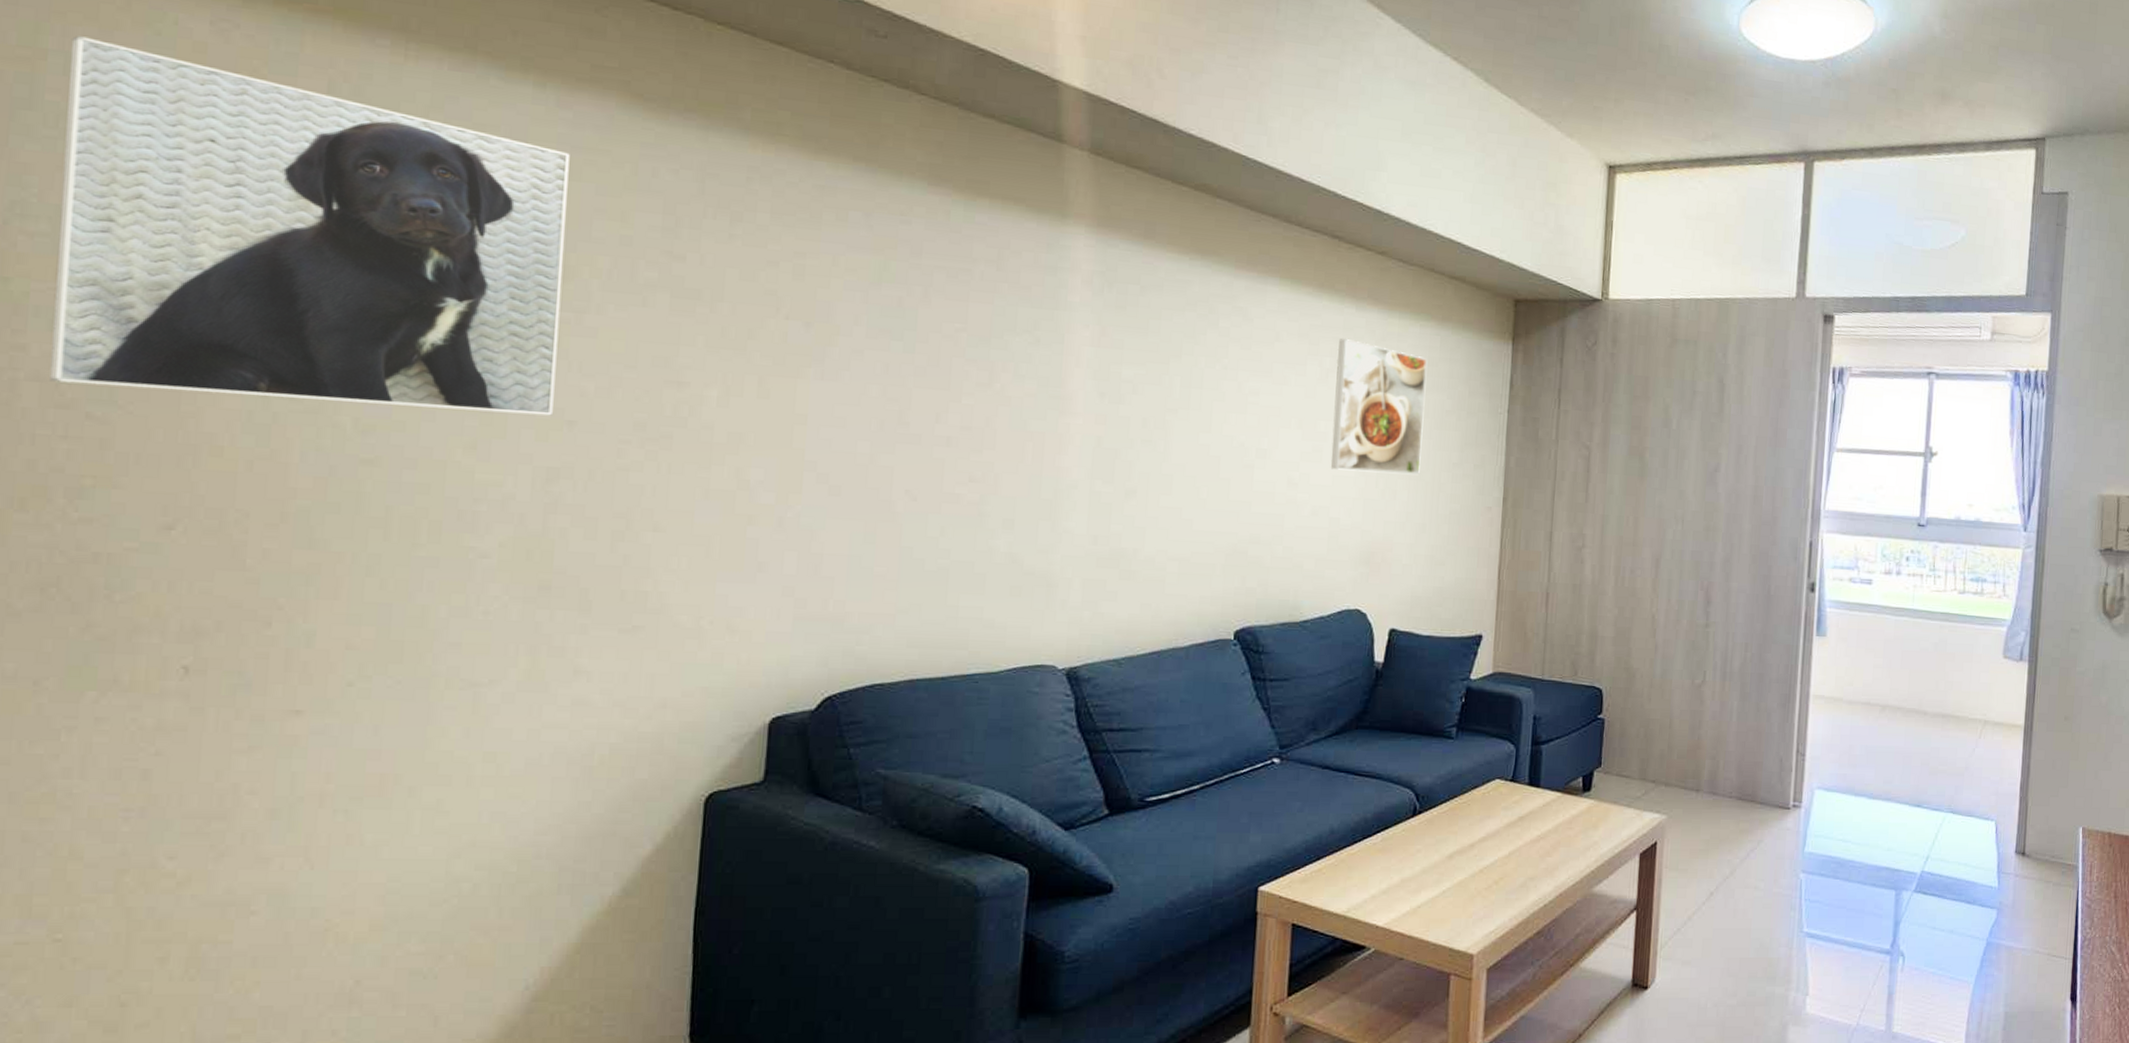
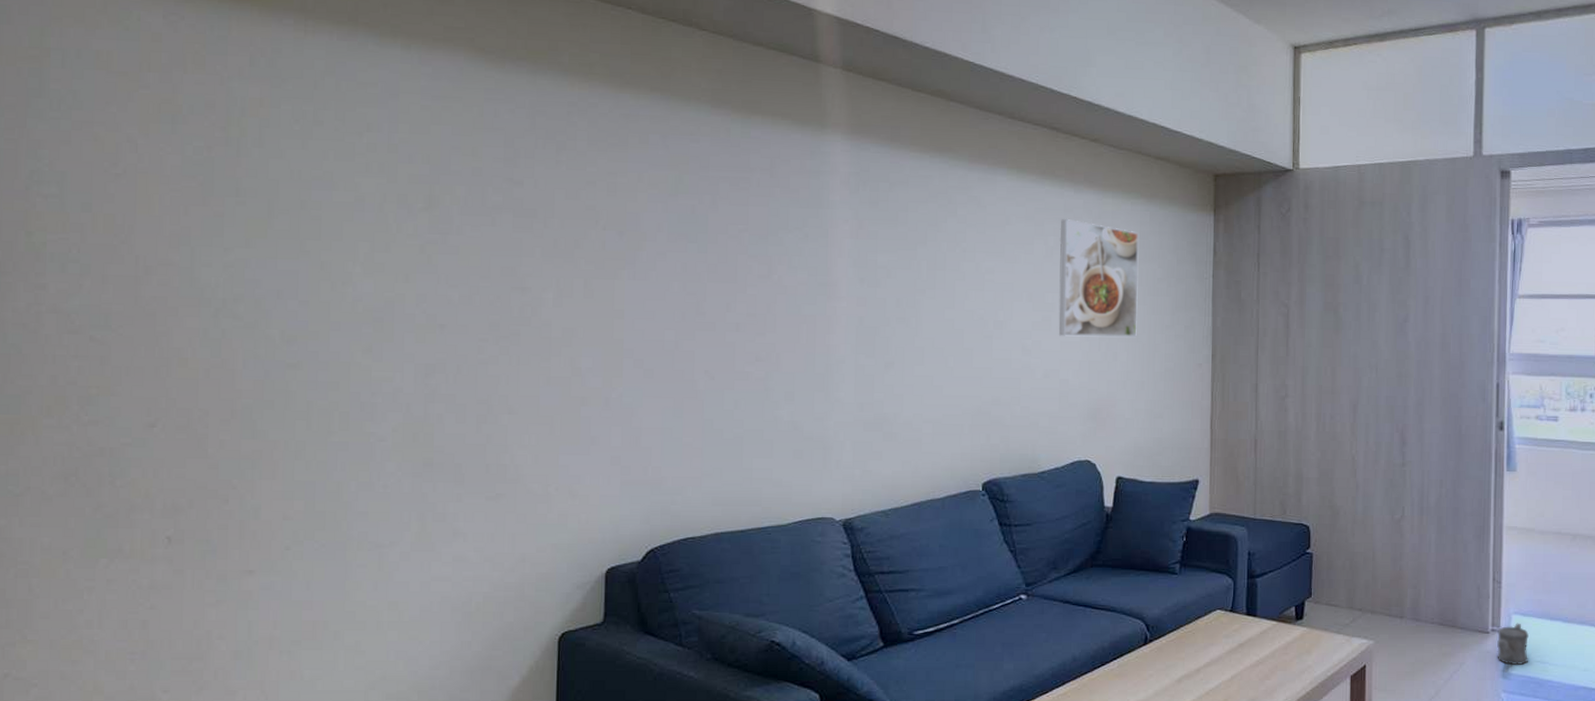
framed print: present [50,36,570,416] -> none [63,36,431,321]
watering can: none [1797,798,1832,844] -> present [1497,623,1529,666]

